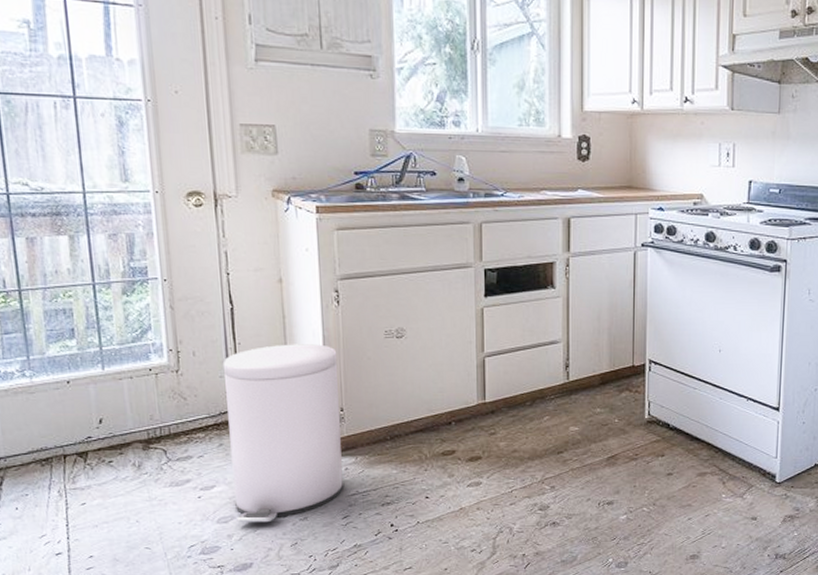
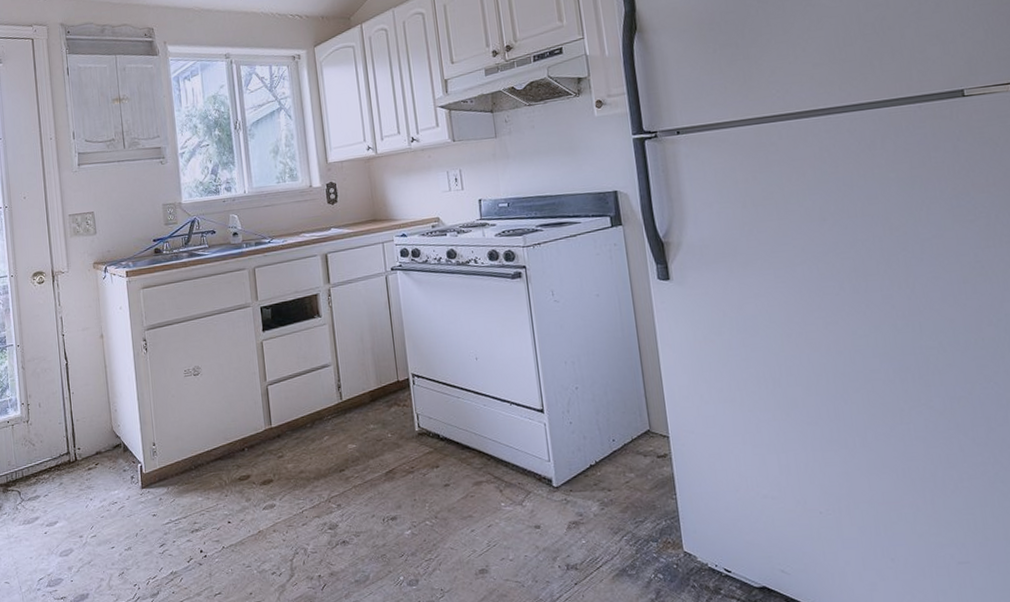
pedal bin: present [222,344,344,523] -> none [61,387,160,555]

